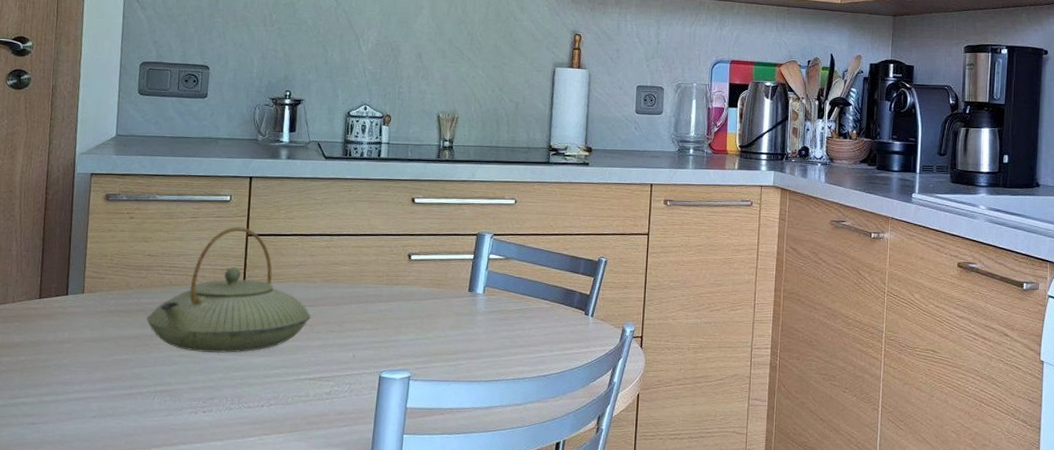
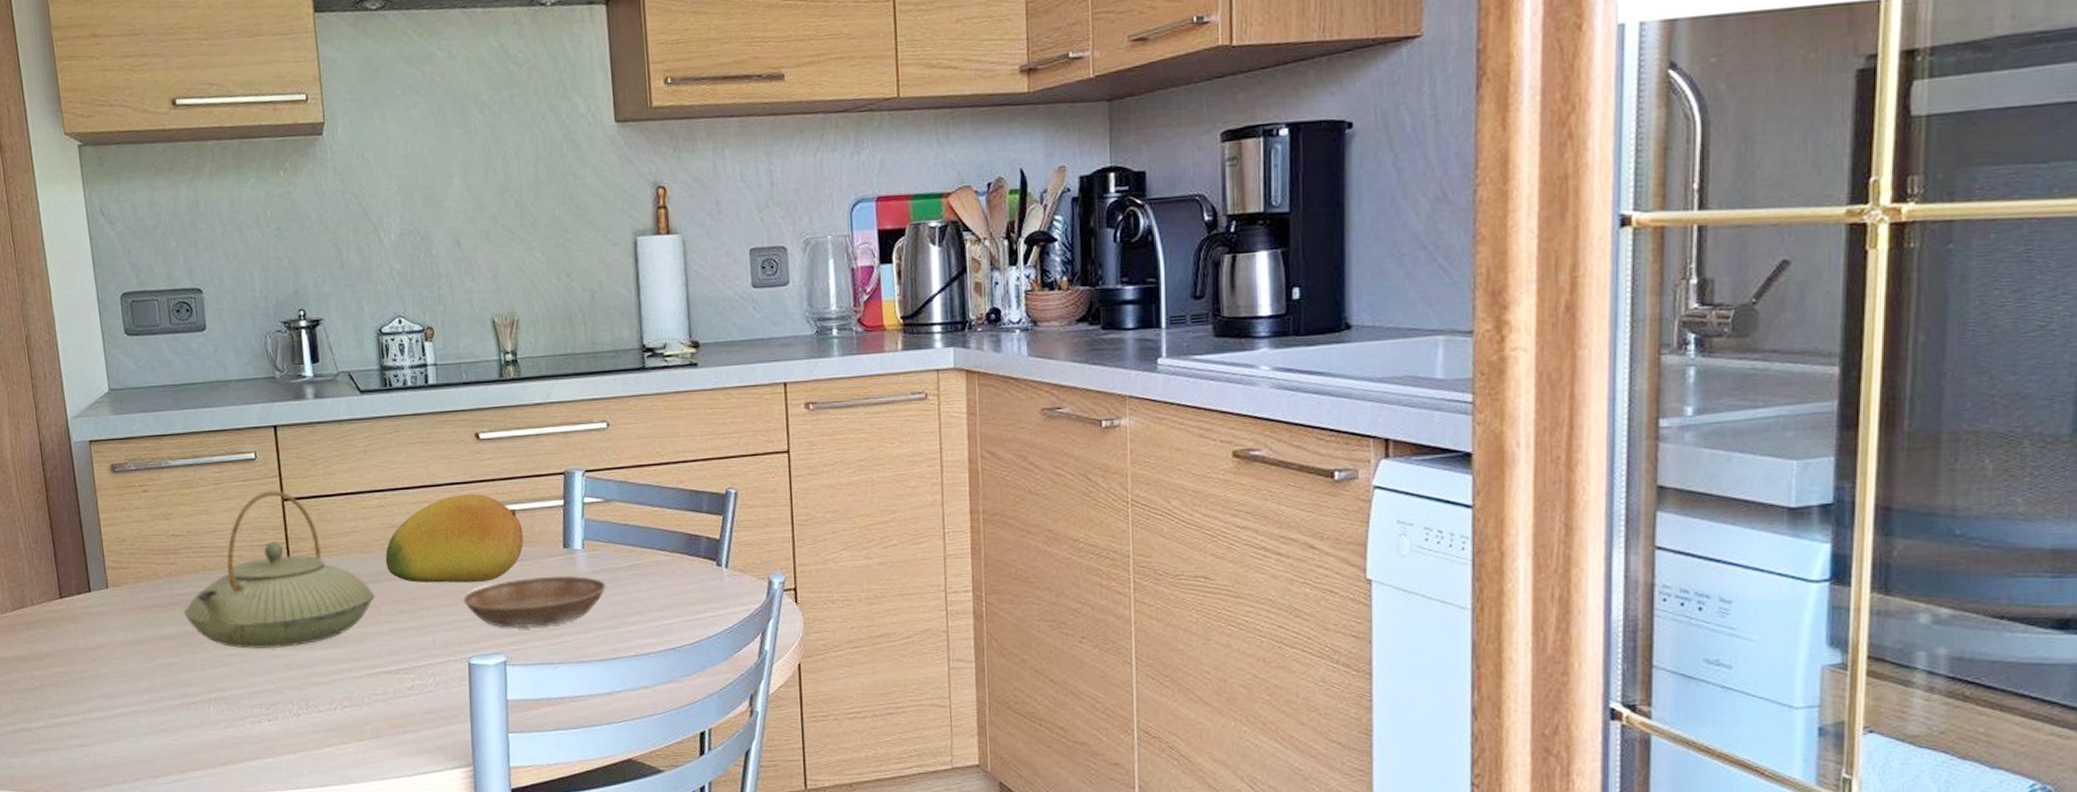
fruit: none [324,243,439,313] -> present [385,493,524,584]
saucer: none [383,312,499,352] -> present [463,576,607,629]

